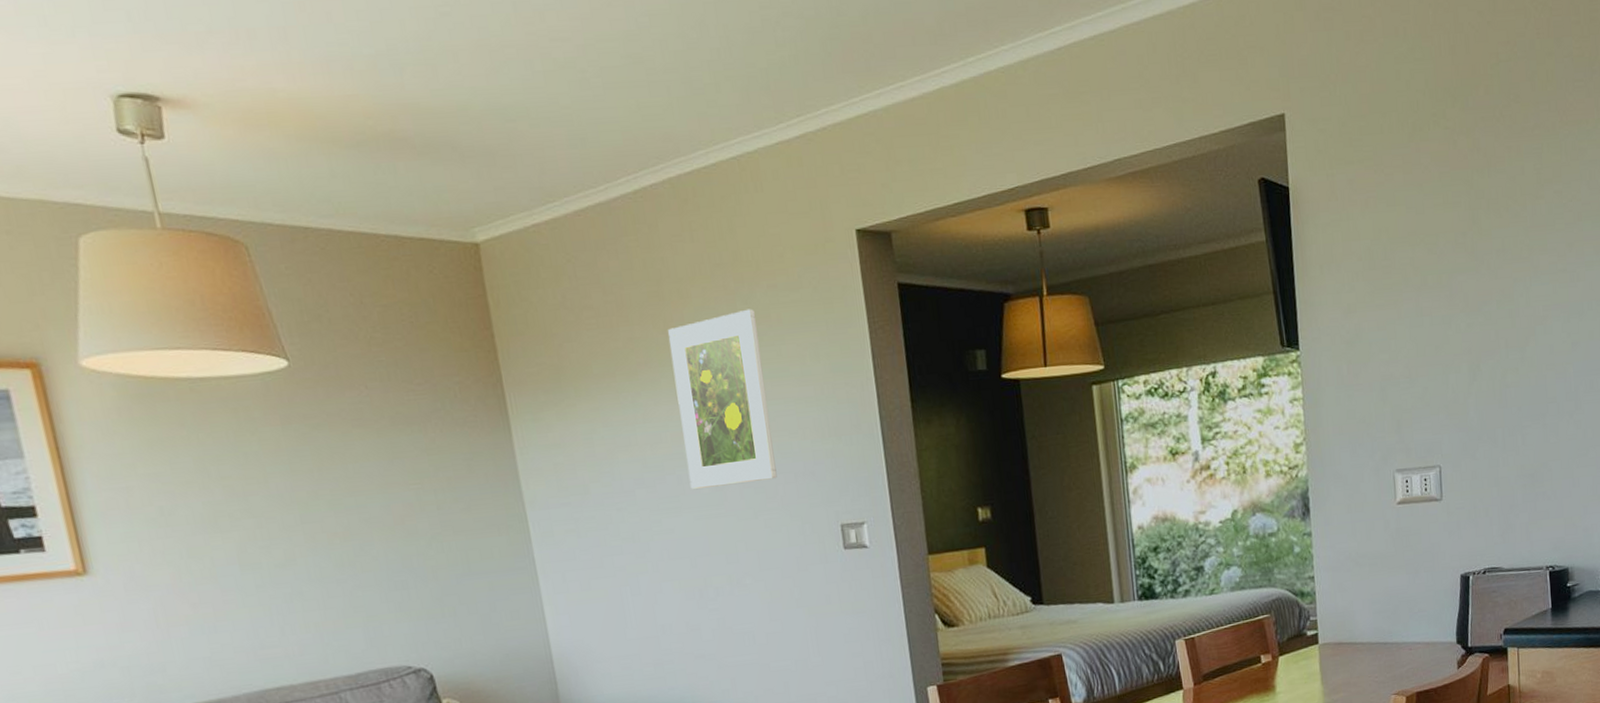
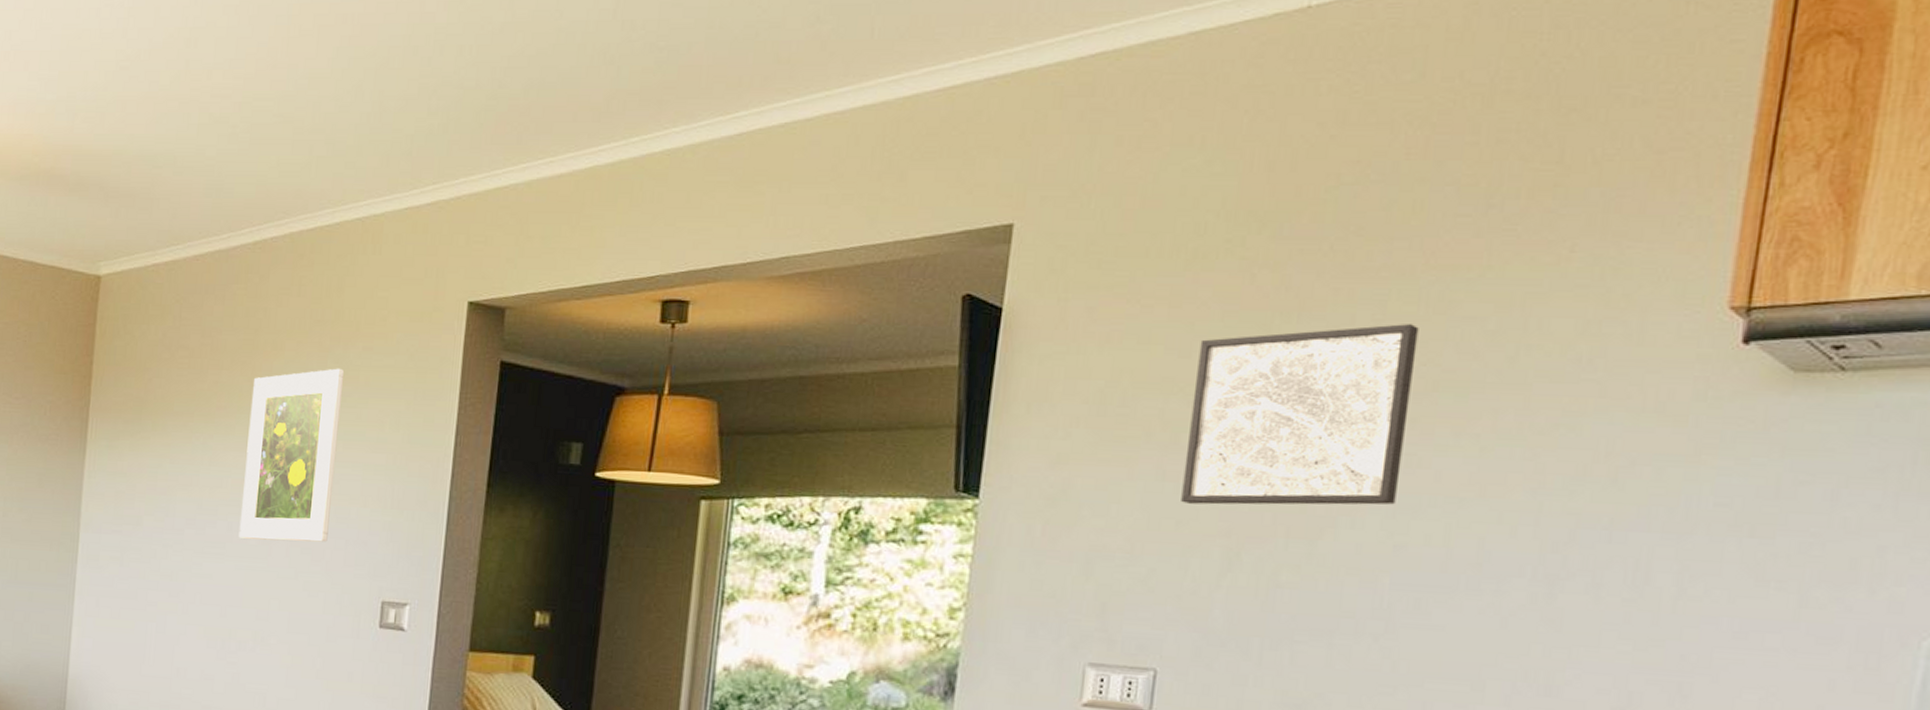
wall art: none [1428,170,1568,332] -> present [1181,324,1419,505]

